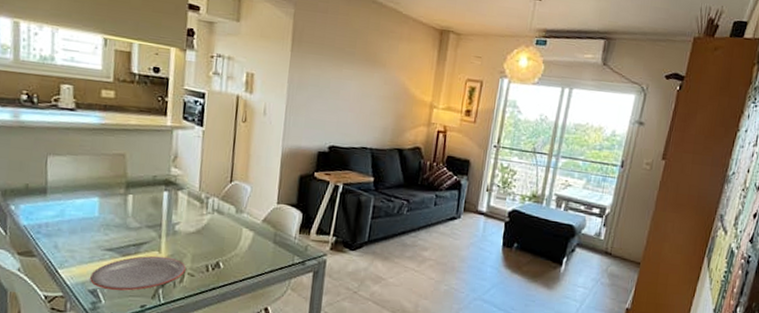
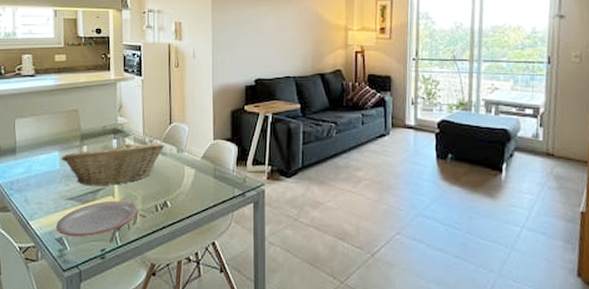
fruit basket: none [100,194,222,240] -> present [61,142,164,186]

